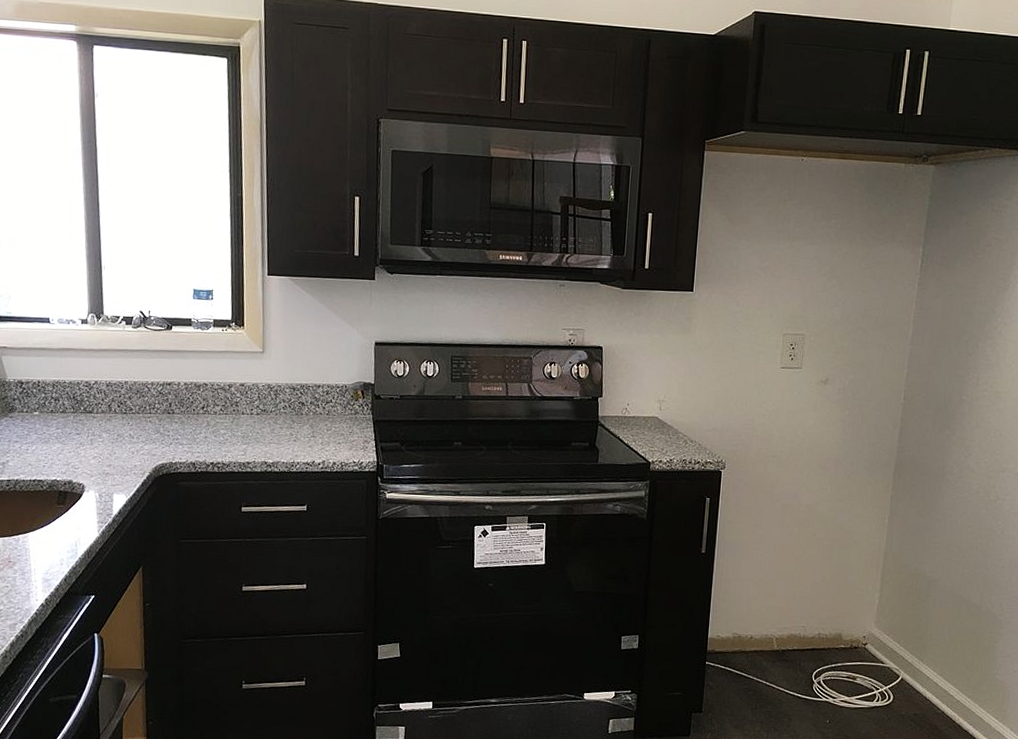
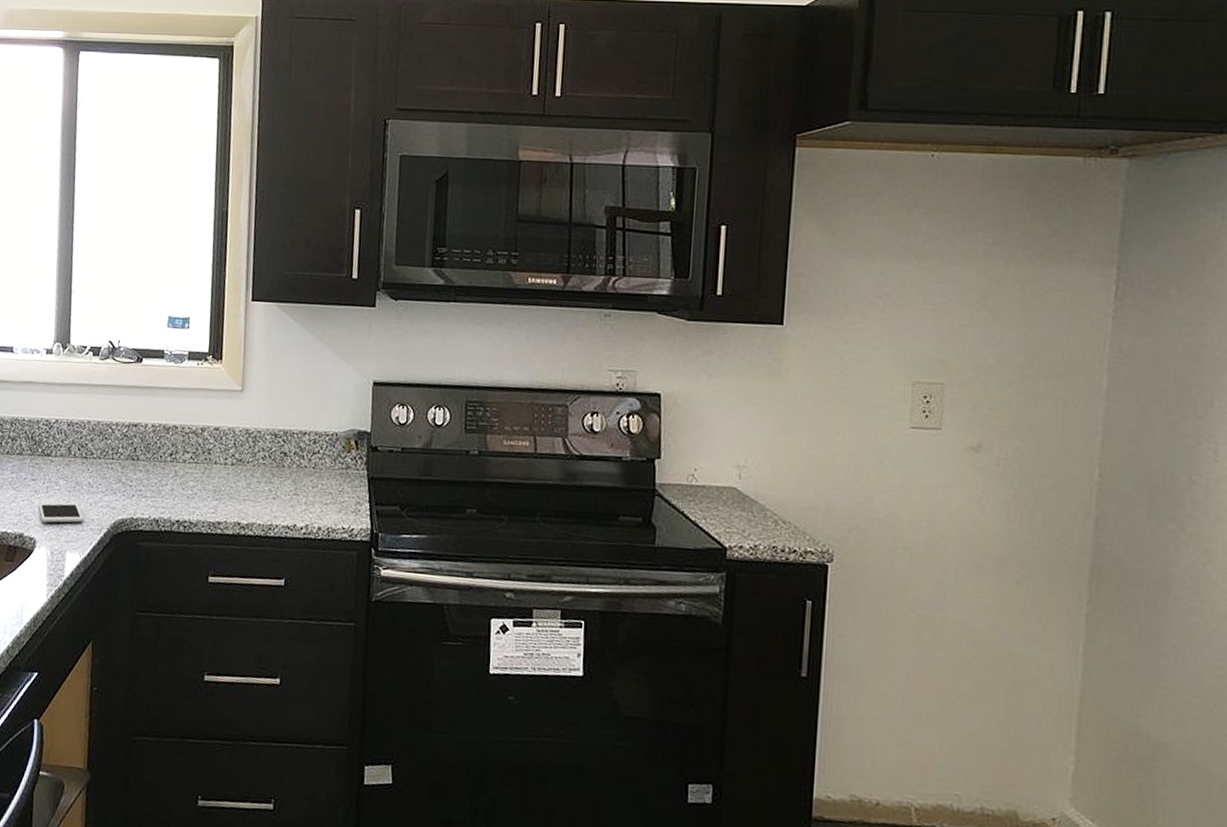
cell phone: none [84,451,128,470] -> present [38,502,84,523]

